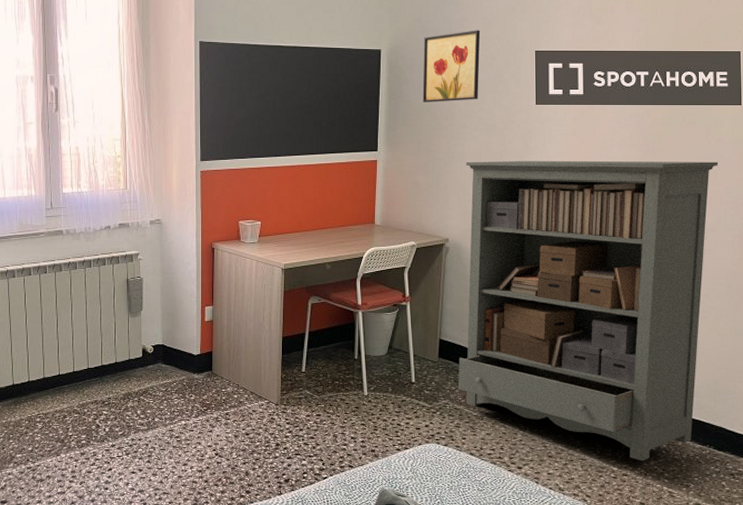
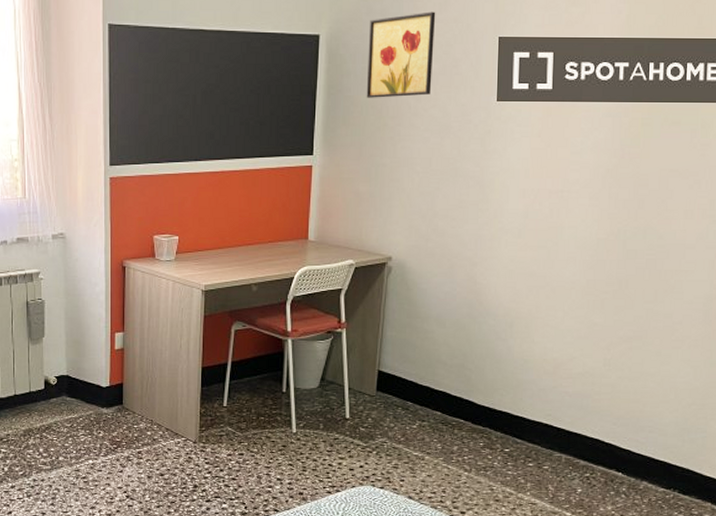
bookshelf: present [458,160,719,462] -> none [398,166,704,507]

